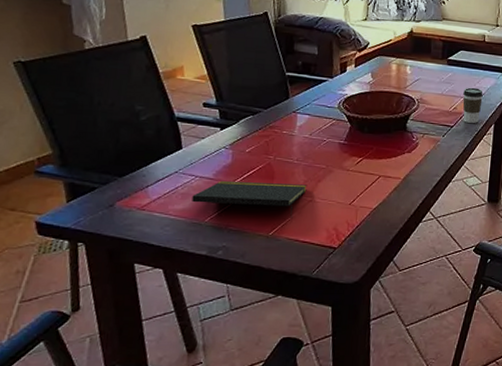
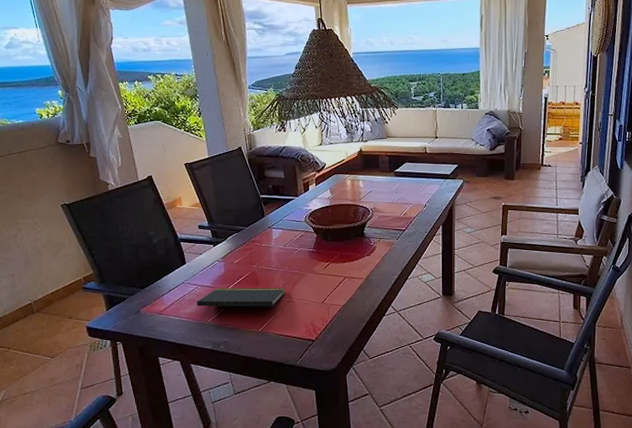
coffee cup: present [463,87,483,123] -> none [411,194,429,226]

